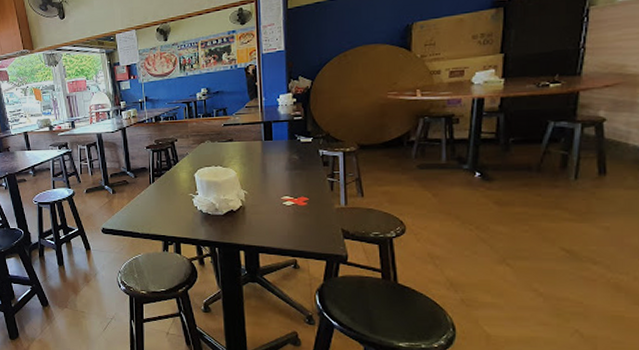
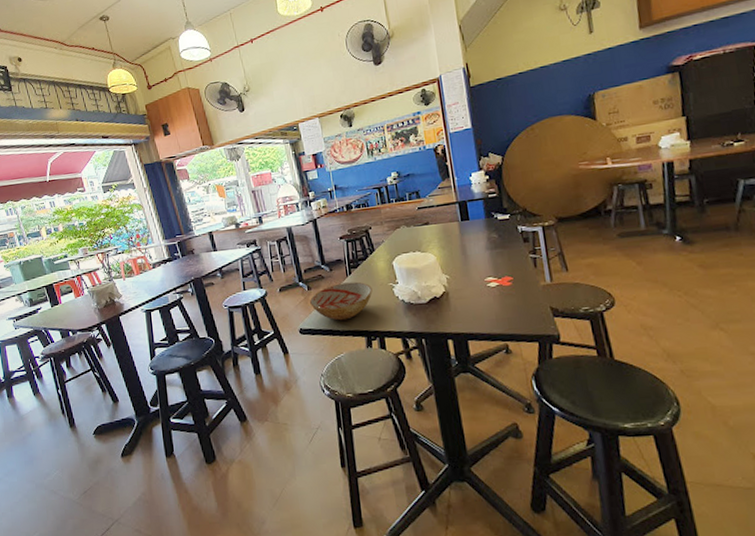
bowl: none [114,189,173,224] -> present [310,281,373,321]

